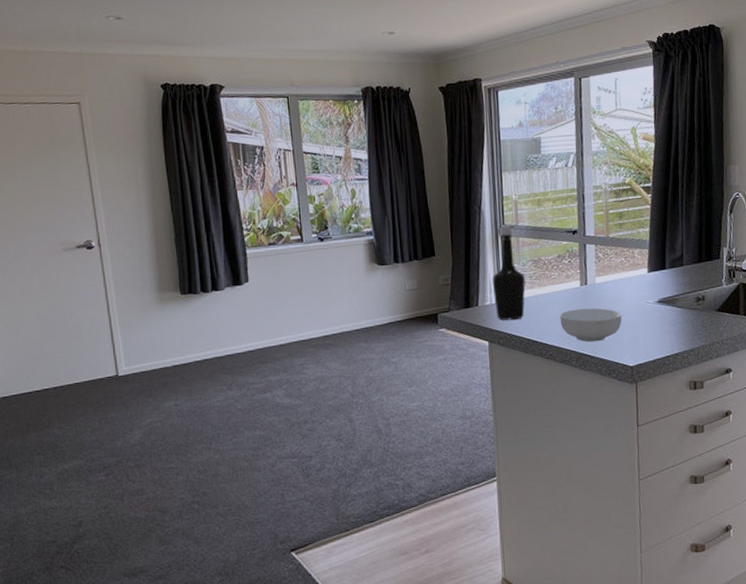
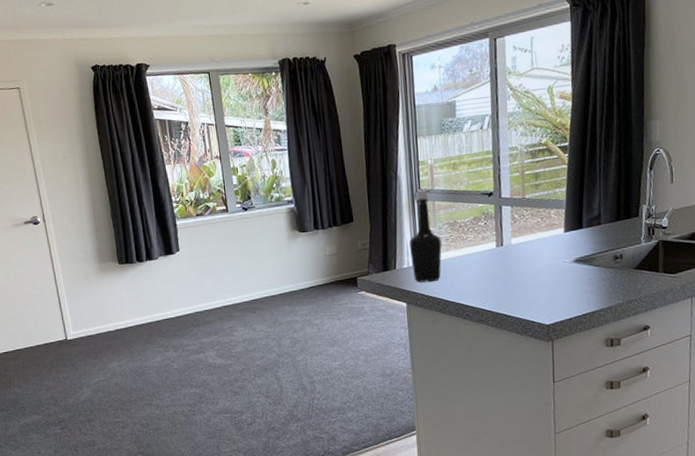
cereal bowl: present [559,308,622,342] -> none [476,268,538,302]

